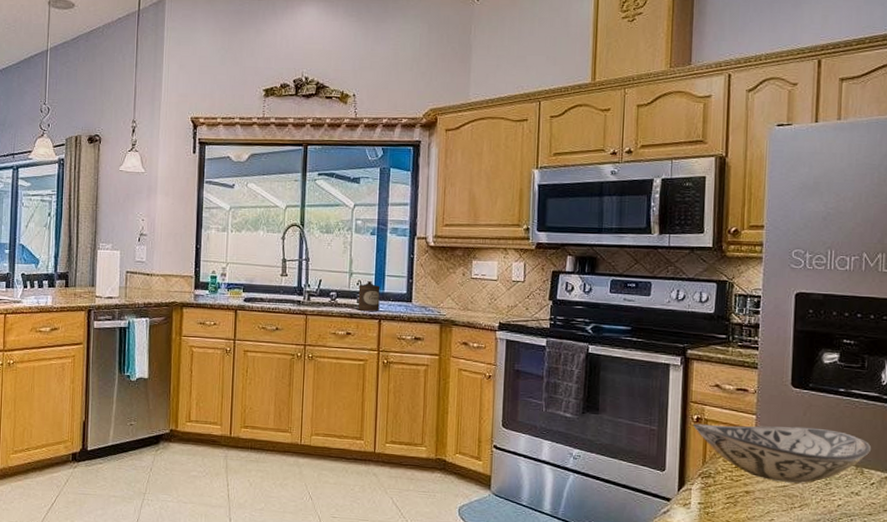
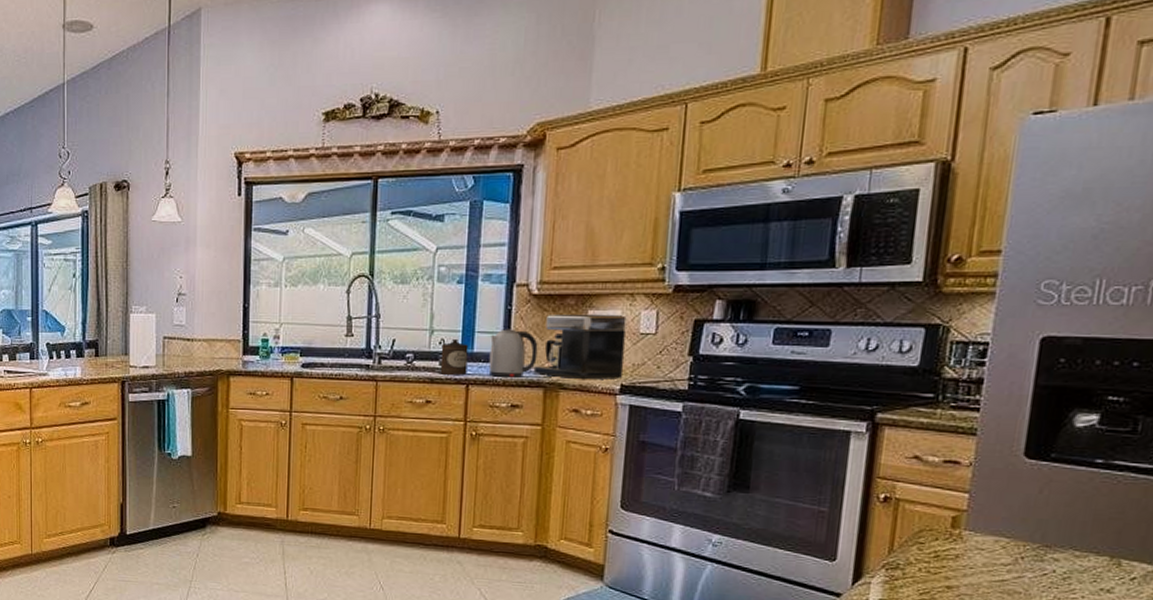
kettle: none [396,274,435,315] -> present [488,329,538,377]
coffee maker: none [431,263,502,318] -> present [533,313,627,380]
decorative bowl: present [692,423,872,483] -> none [877,504,1137,577]

